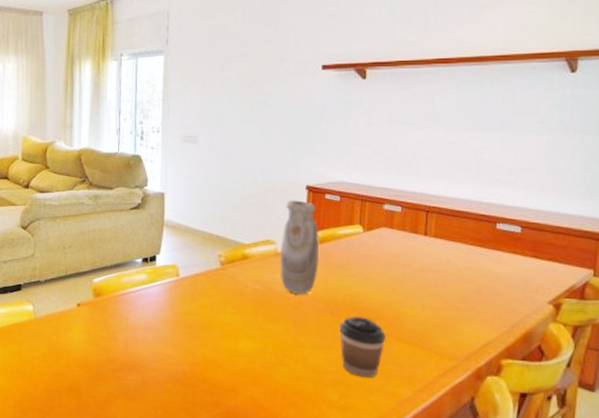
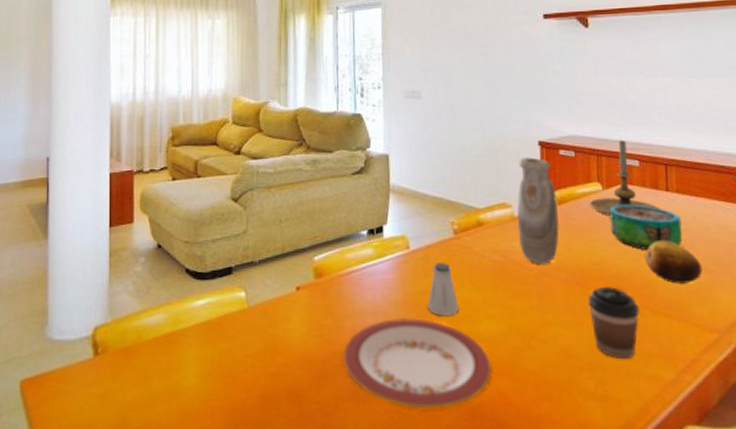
plate: none [117,333,246,408] -> present [343,317,492,409]
saltshaker: none [192,289,221,334] -> present [427,263,459,316]
candle holder: none [350,187,416,256] -> present [590,140,660,216]
decorative bowl: none [367,246,435,287] -> present [609,204,682,250]
fruit: none [397,279,450,318] -> present [645,240,703,284]

